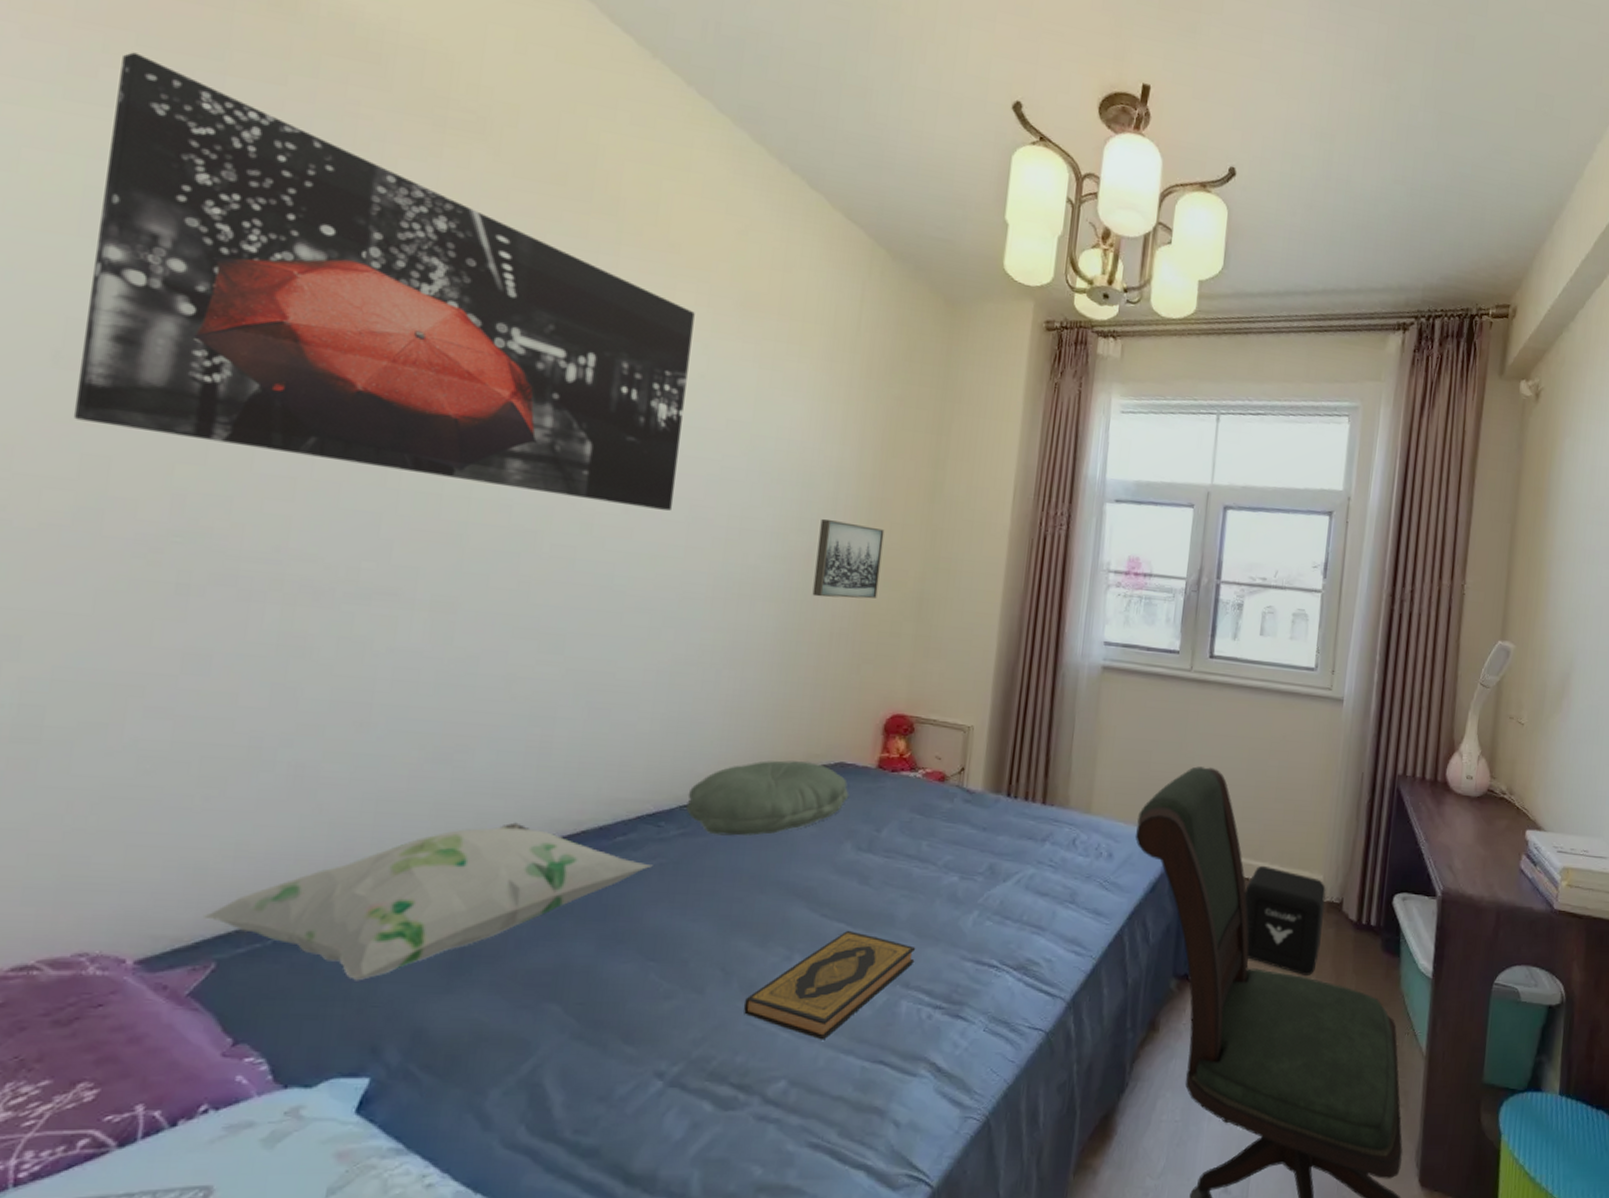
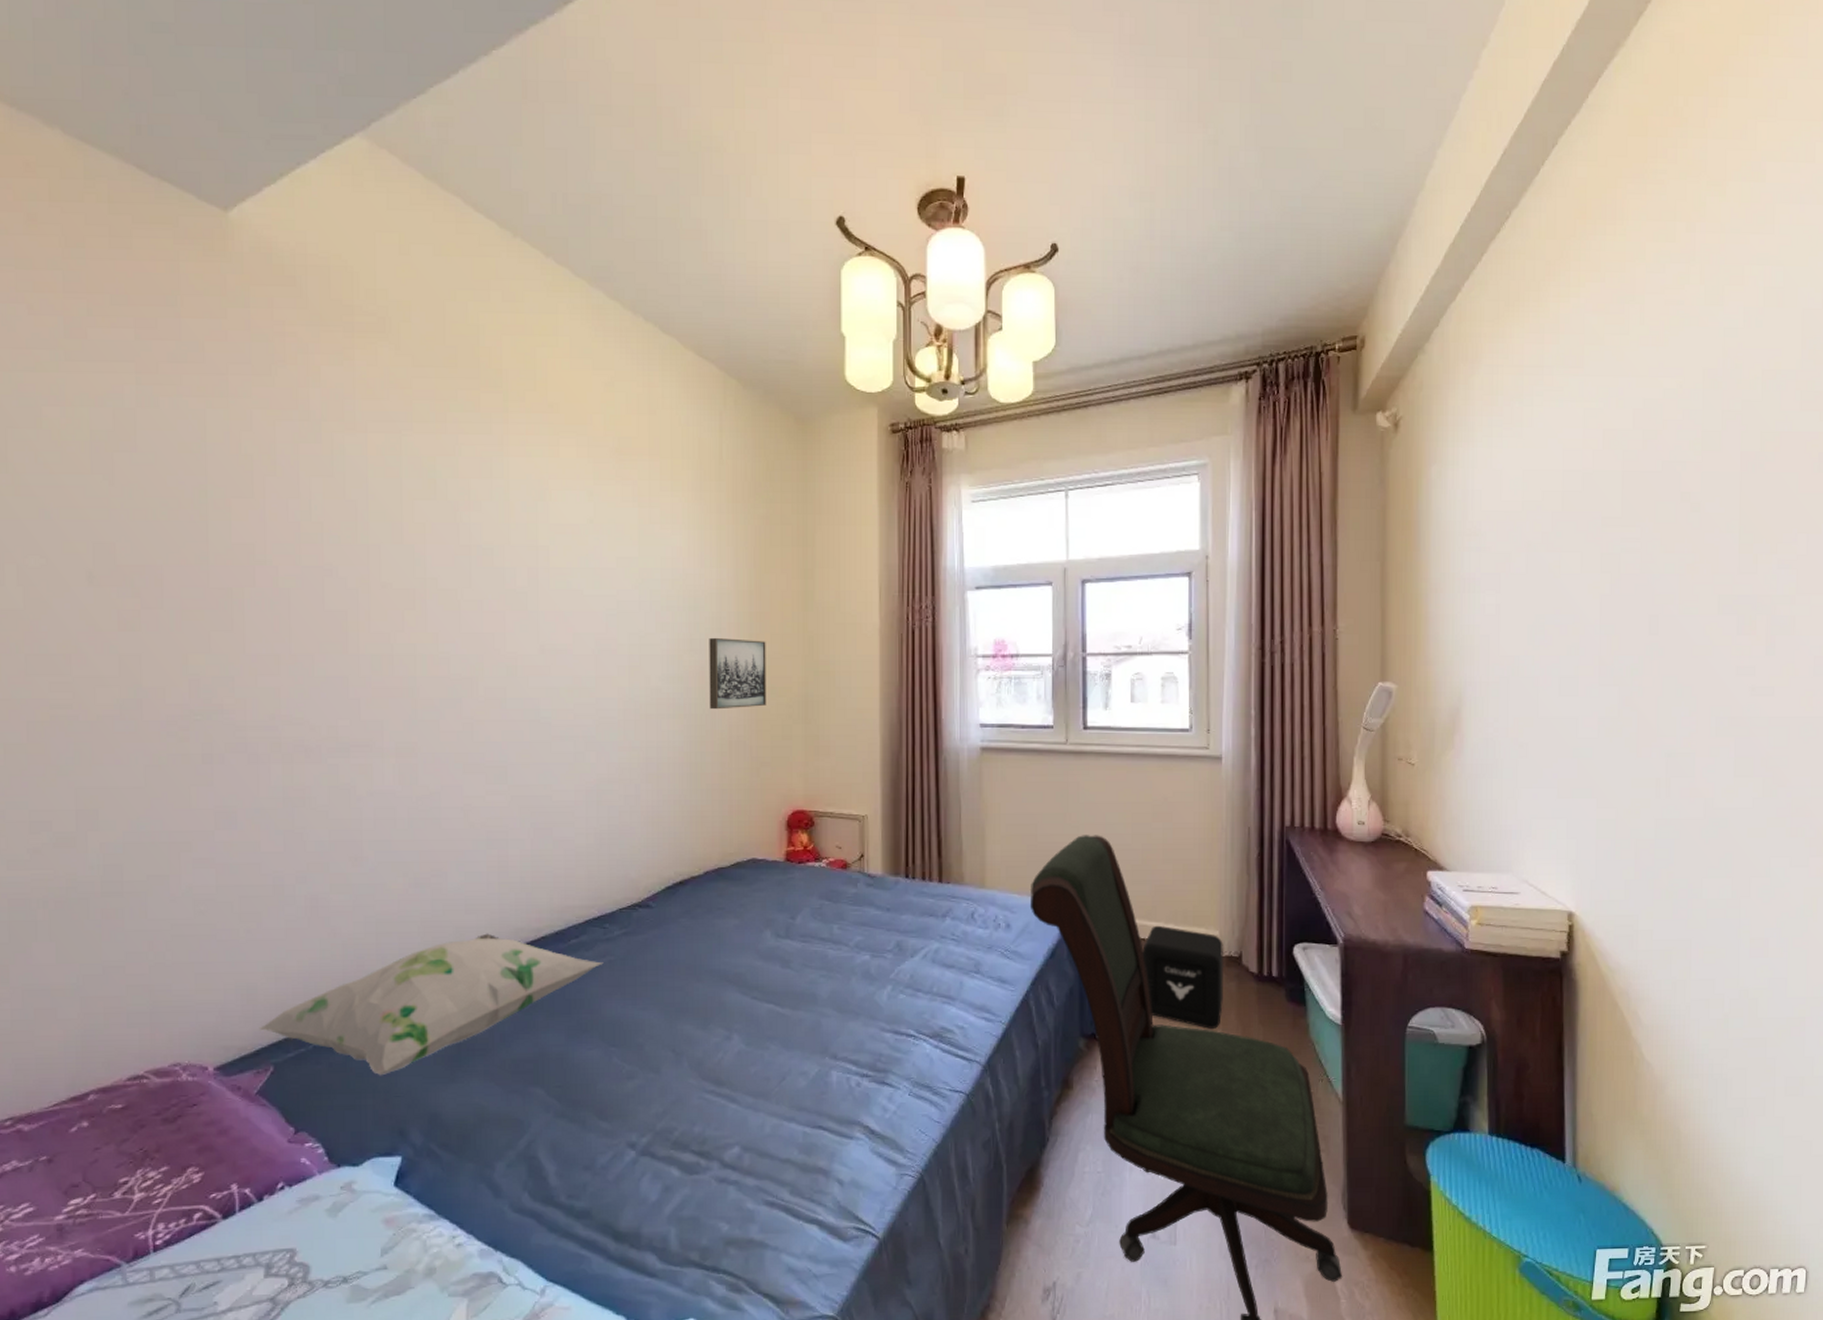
wall art: present [73,52,695,511] -> none [103,311,581,646]
pillow: present [686,760,849,836] -> none [625,861,763,932]
hardback book: present [743,930,916,1040] -> none [694,1010,839,1110]

